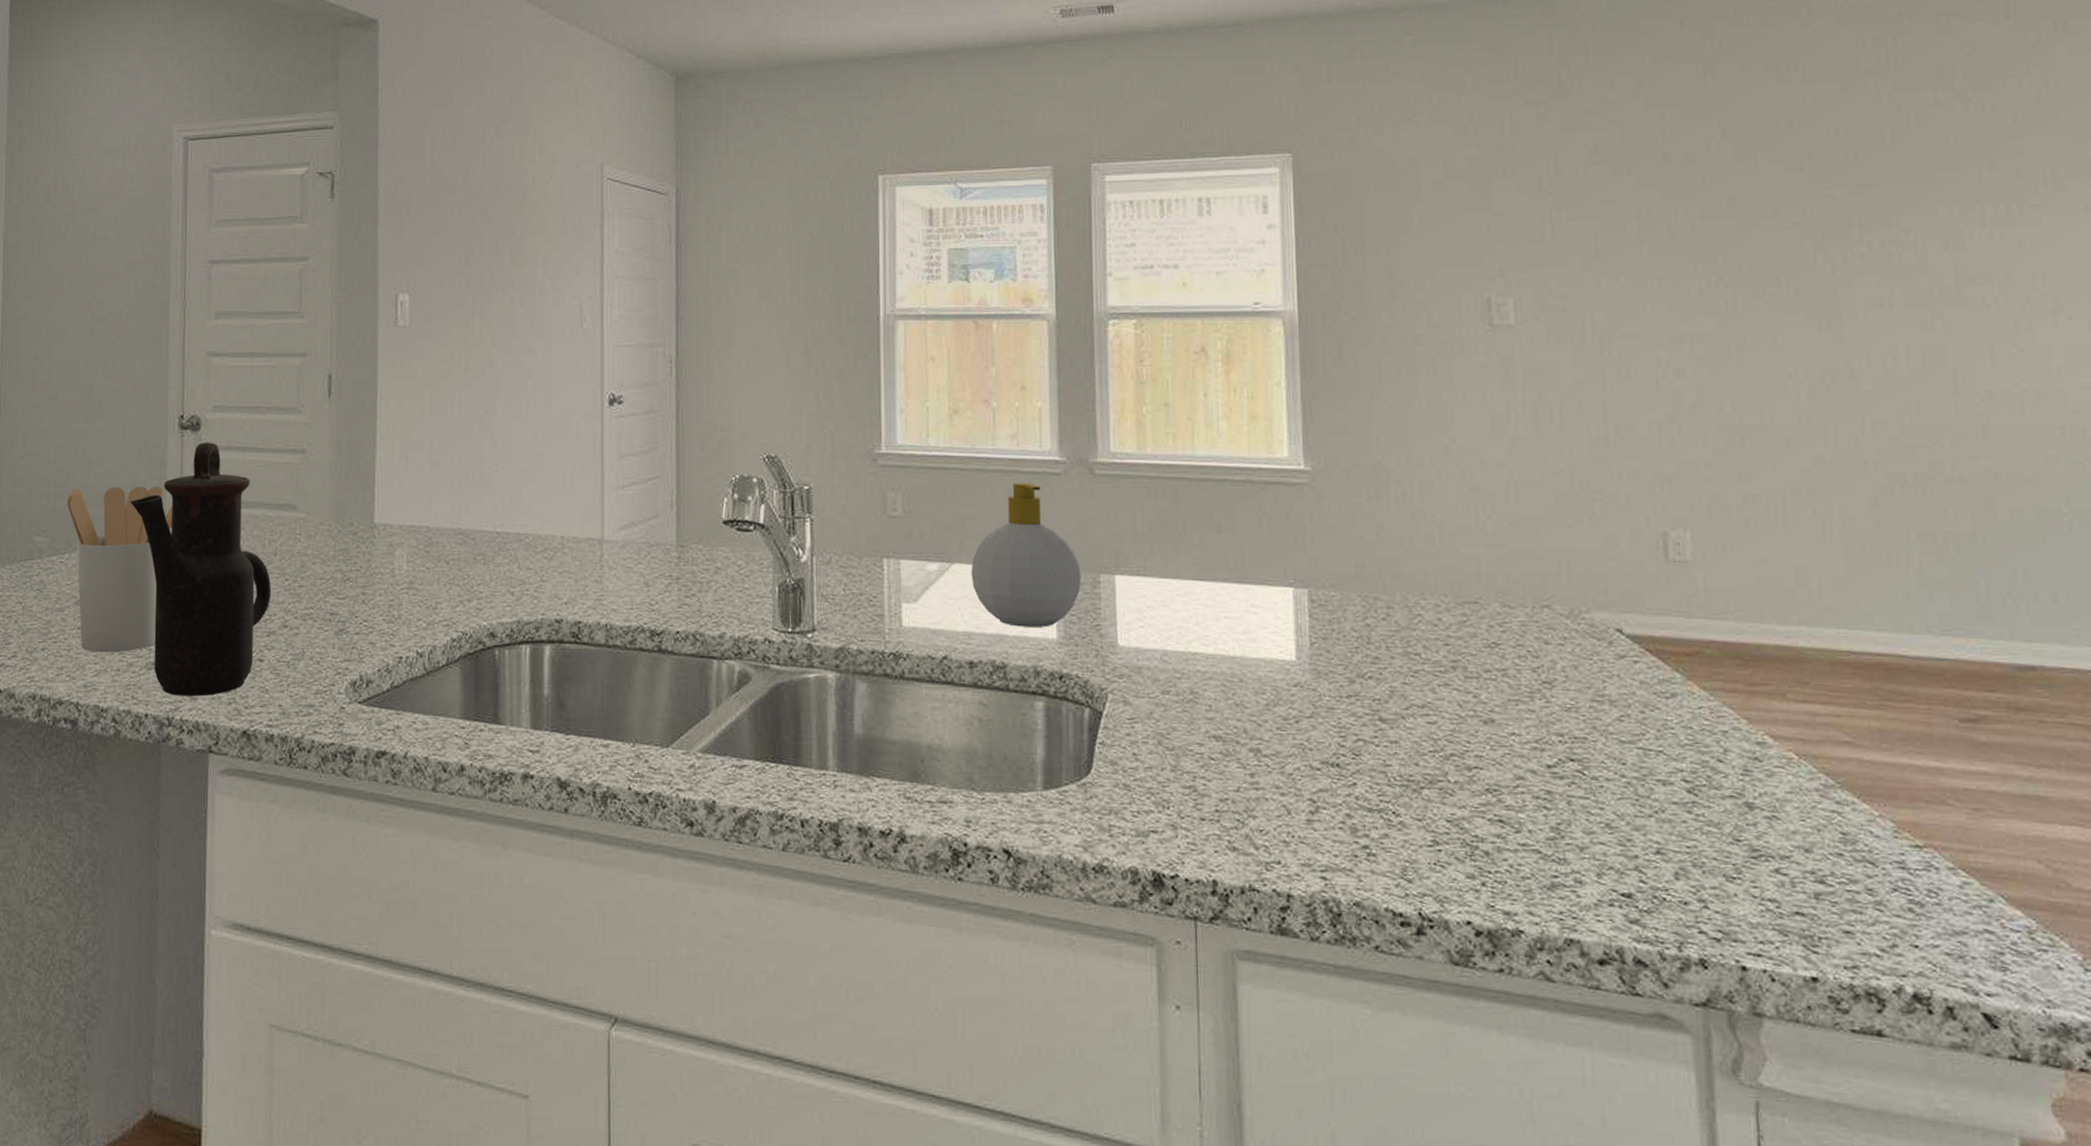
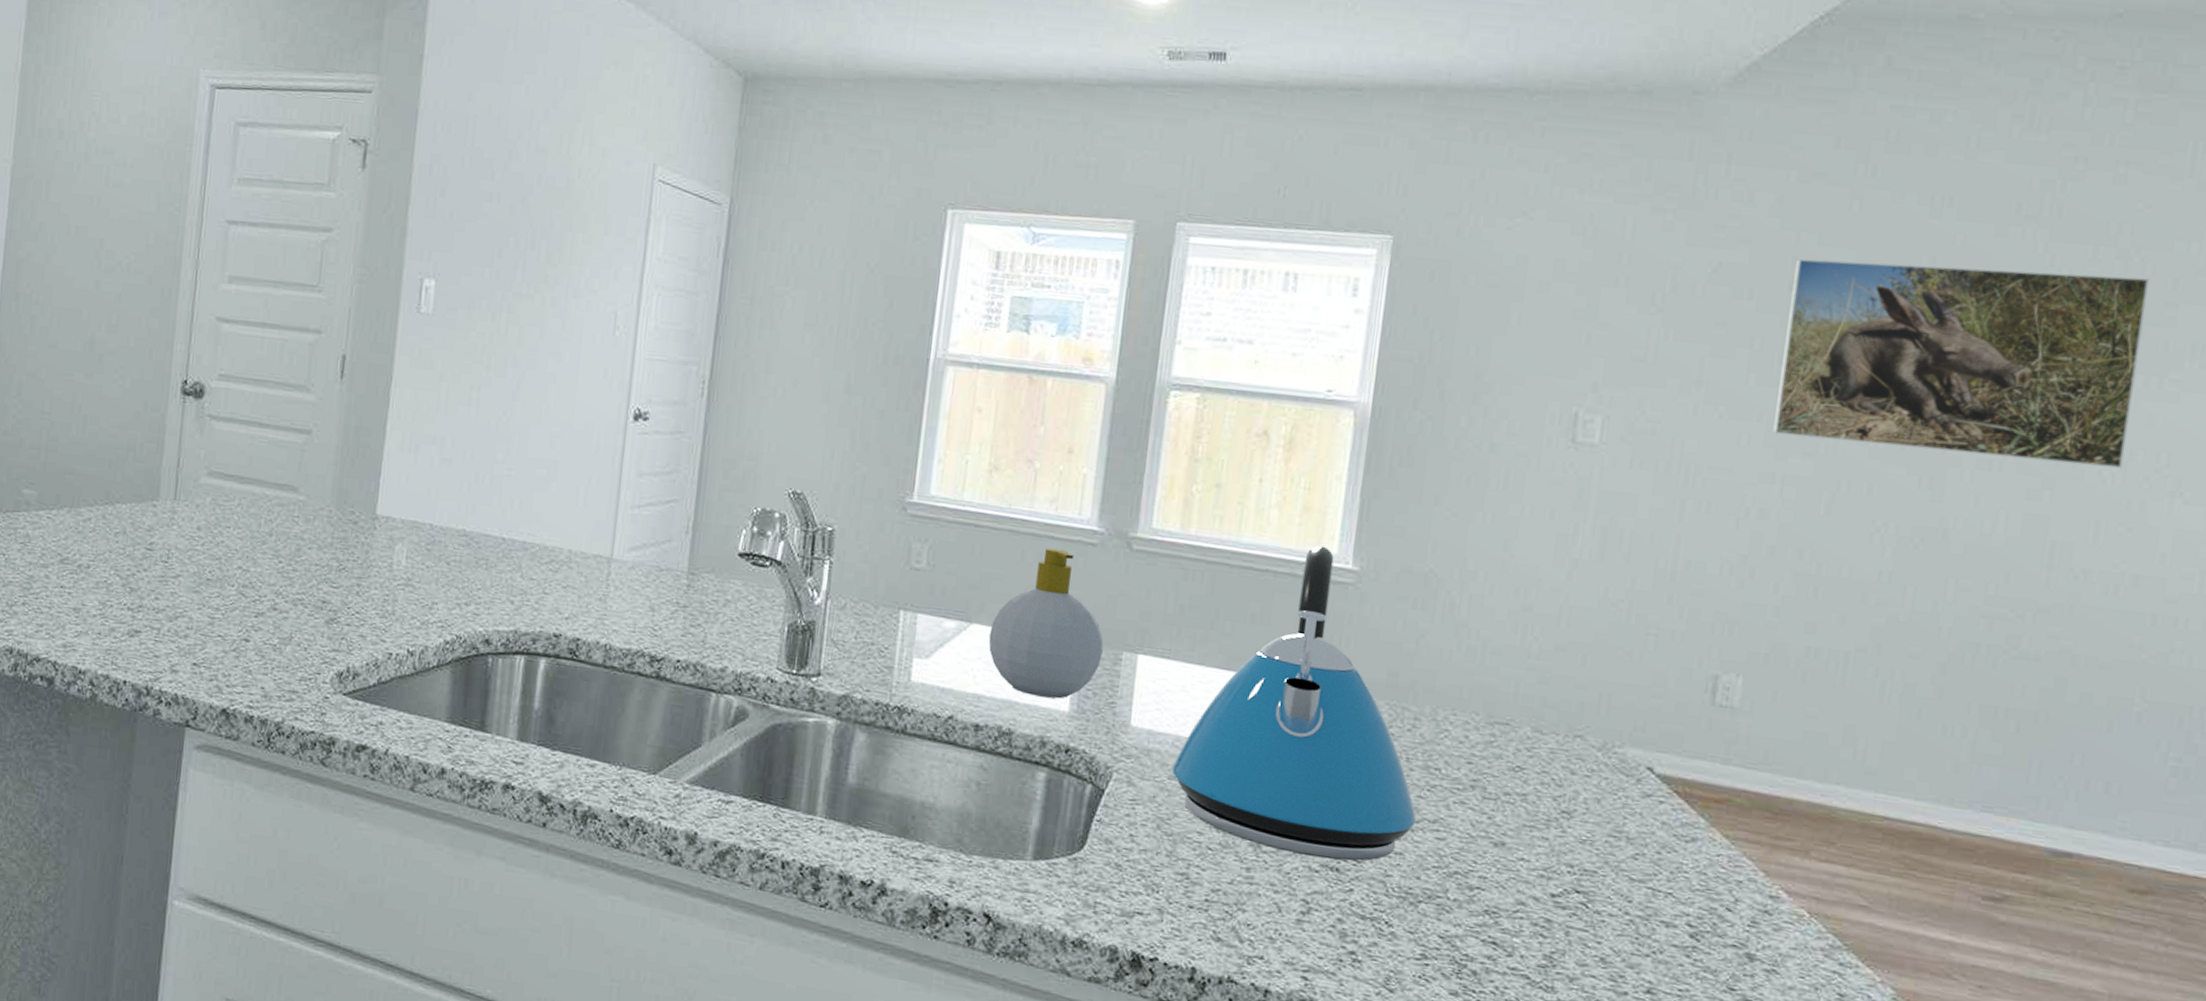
utensil holder: present [66,486,173,653] -> none [58,443,169,616]
teapot: present [131,442,272,697] -> none [125,410,264,670]
kettle: none [1163,451,1406,756] -> present [1171,545,1417,861]
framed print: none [1665,115,2003,296] -> present [1773,258,2150,469]

